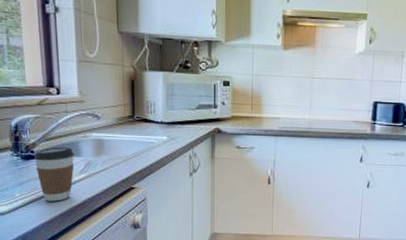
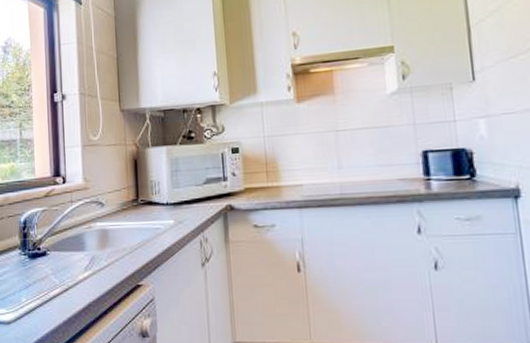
coffee cup: present [33,147,75,202] -> none [40,241,80,306]

